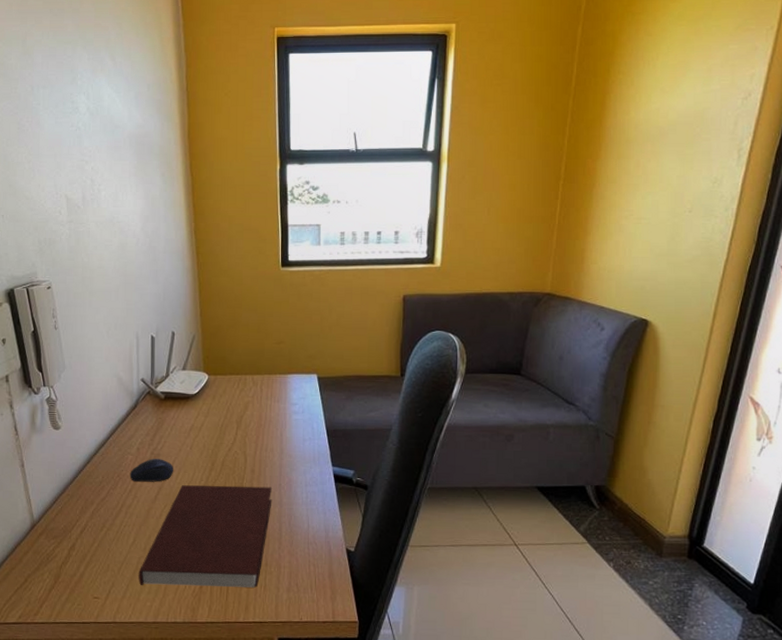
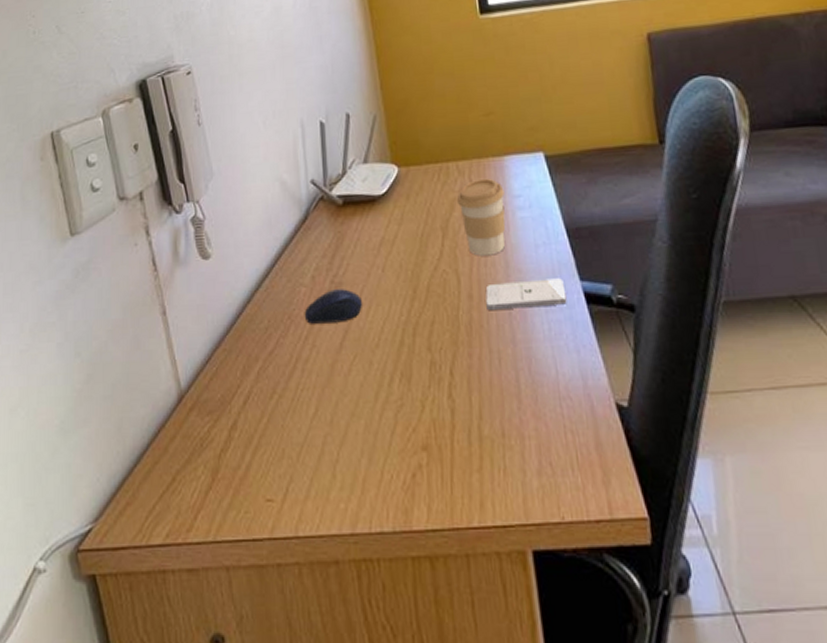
notebook: present [138,485,272,588] -> none [325,318,502,477]
coffee cup: none [249,389,285,444] -> present [456,178,506,256]
smartphone: none [264,463,321,482] -> present [485,278,567,311]

